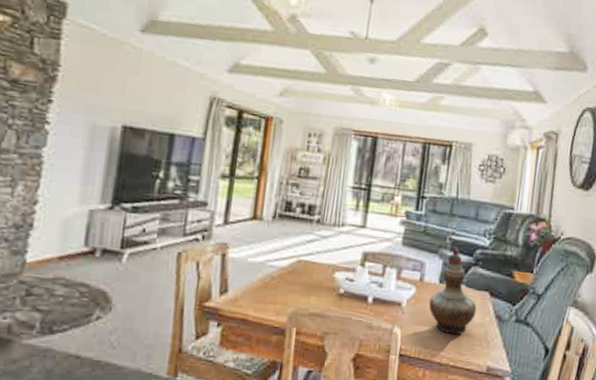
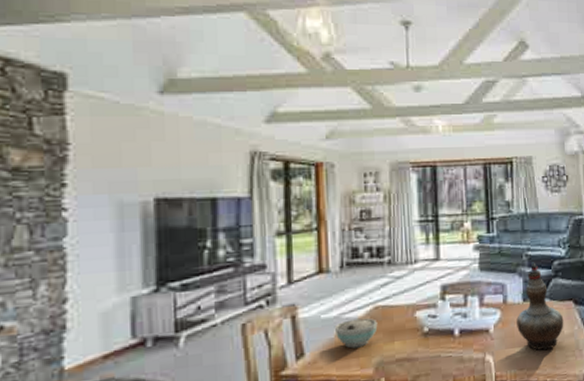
bowl: none [258,267,298,295] -> present [334,317,378,349]

